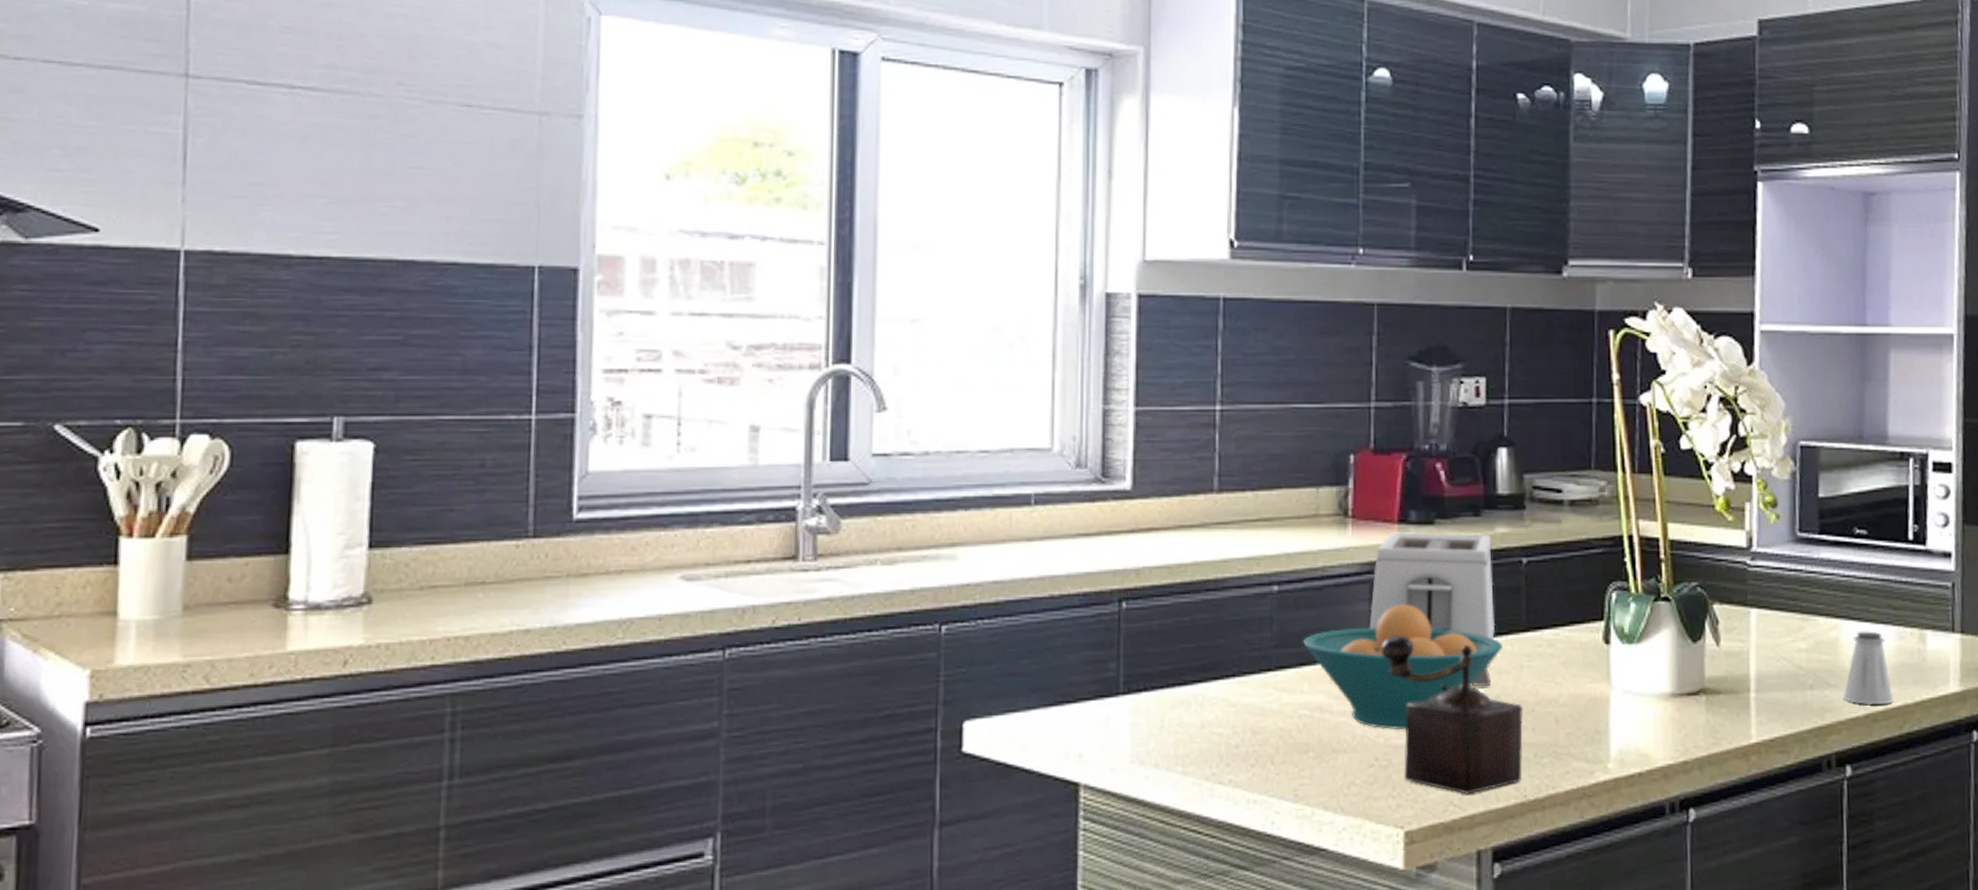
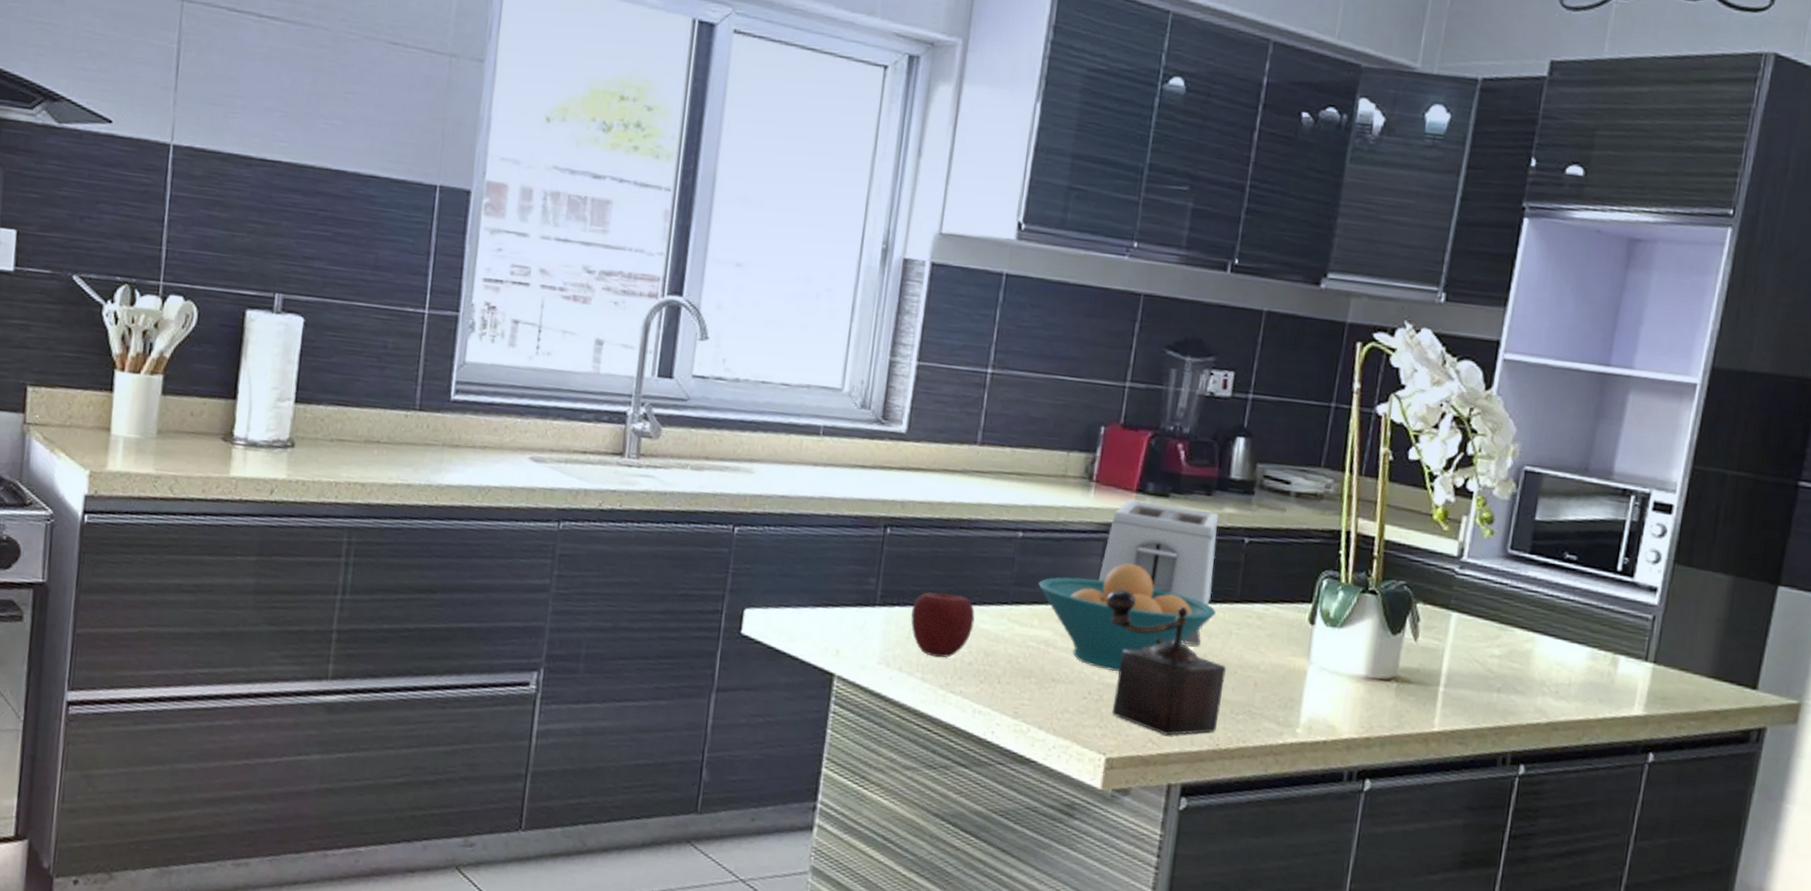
apple: none [1161,667,1237,745] -> present [911,591,975,658]
saltshaker: present [1844,631,1894,706] -> none [1528,647,1578,717]

